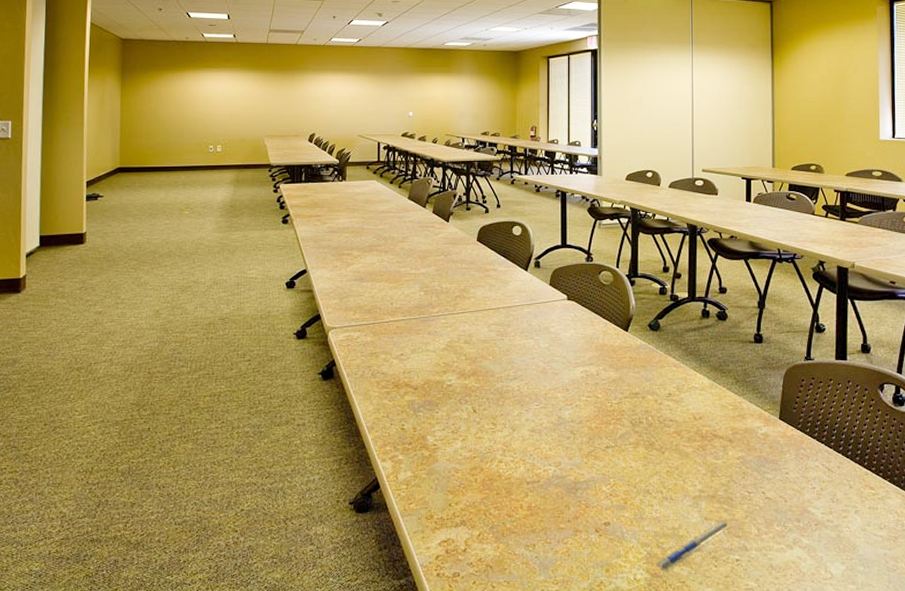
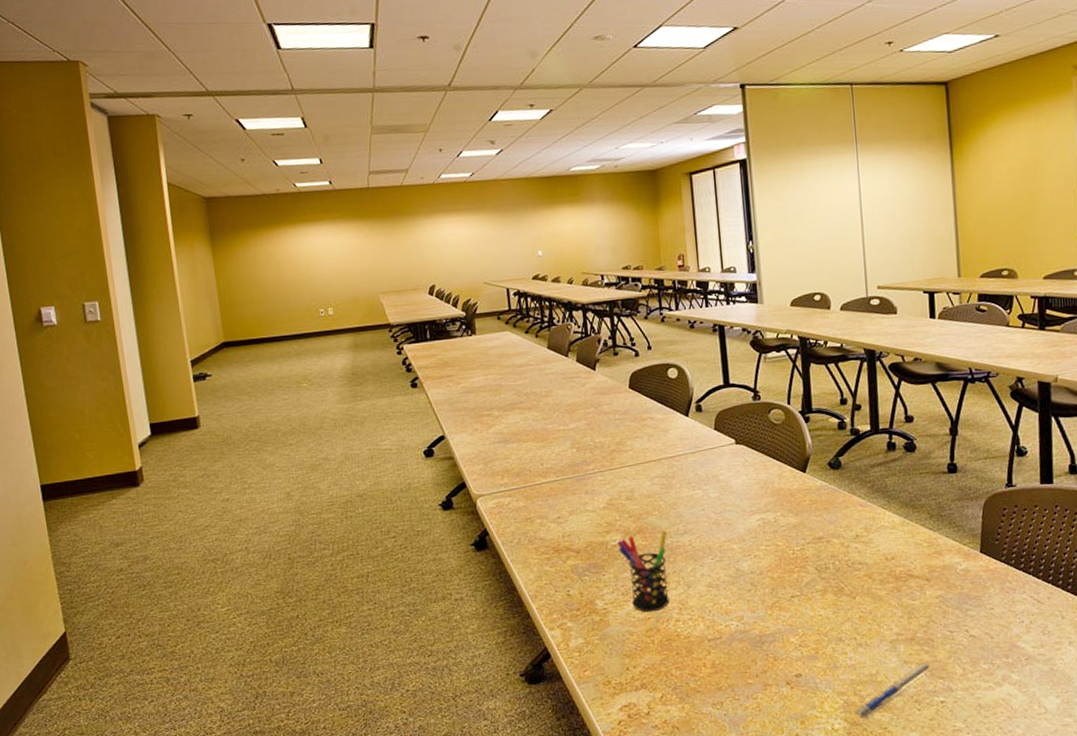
pen holder: none [452,374,498,451] -> present [617,530,669,613]

